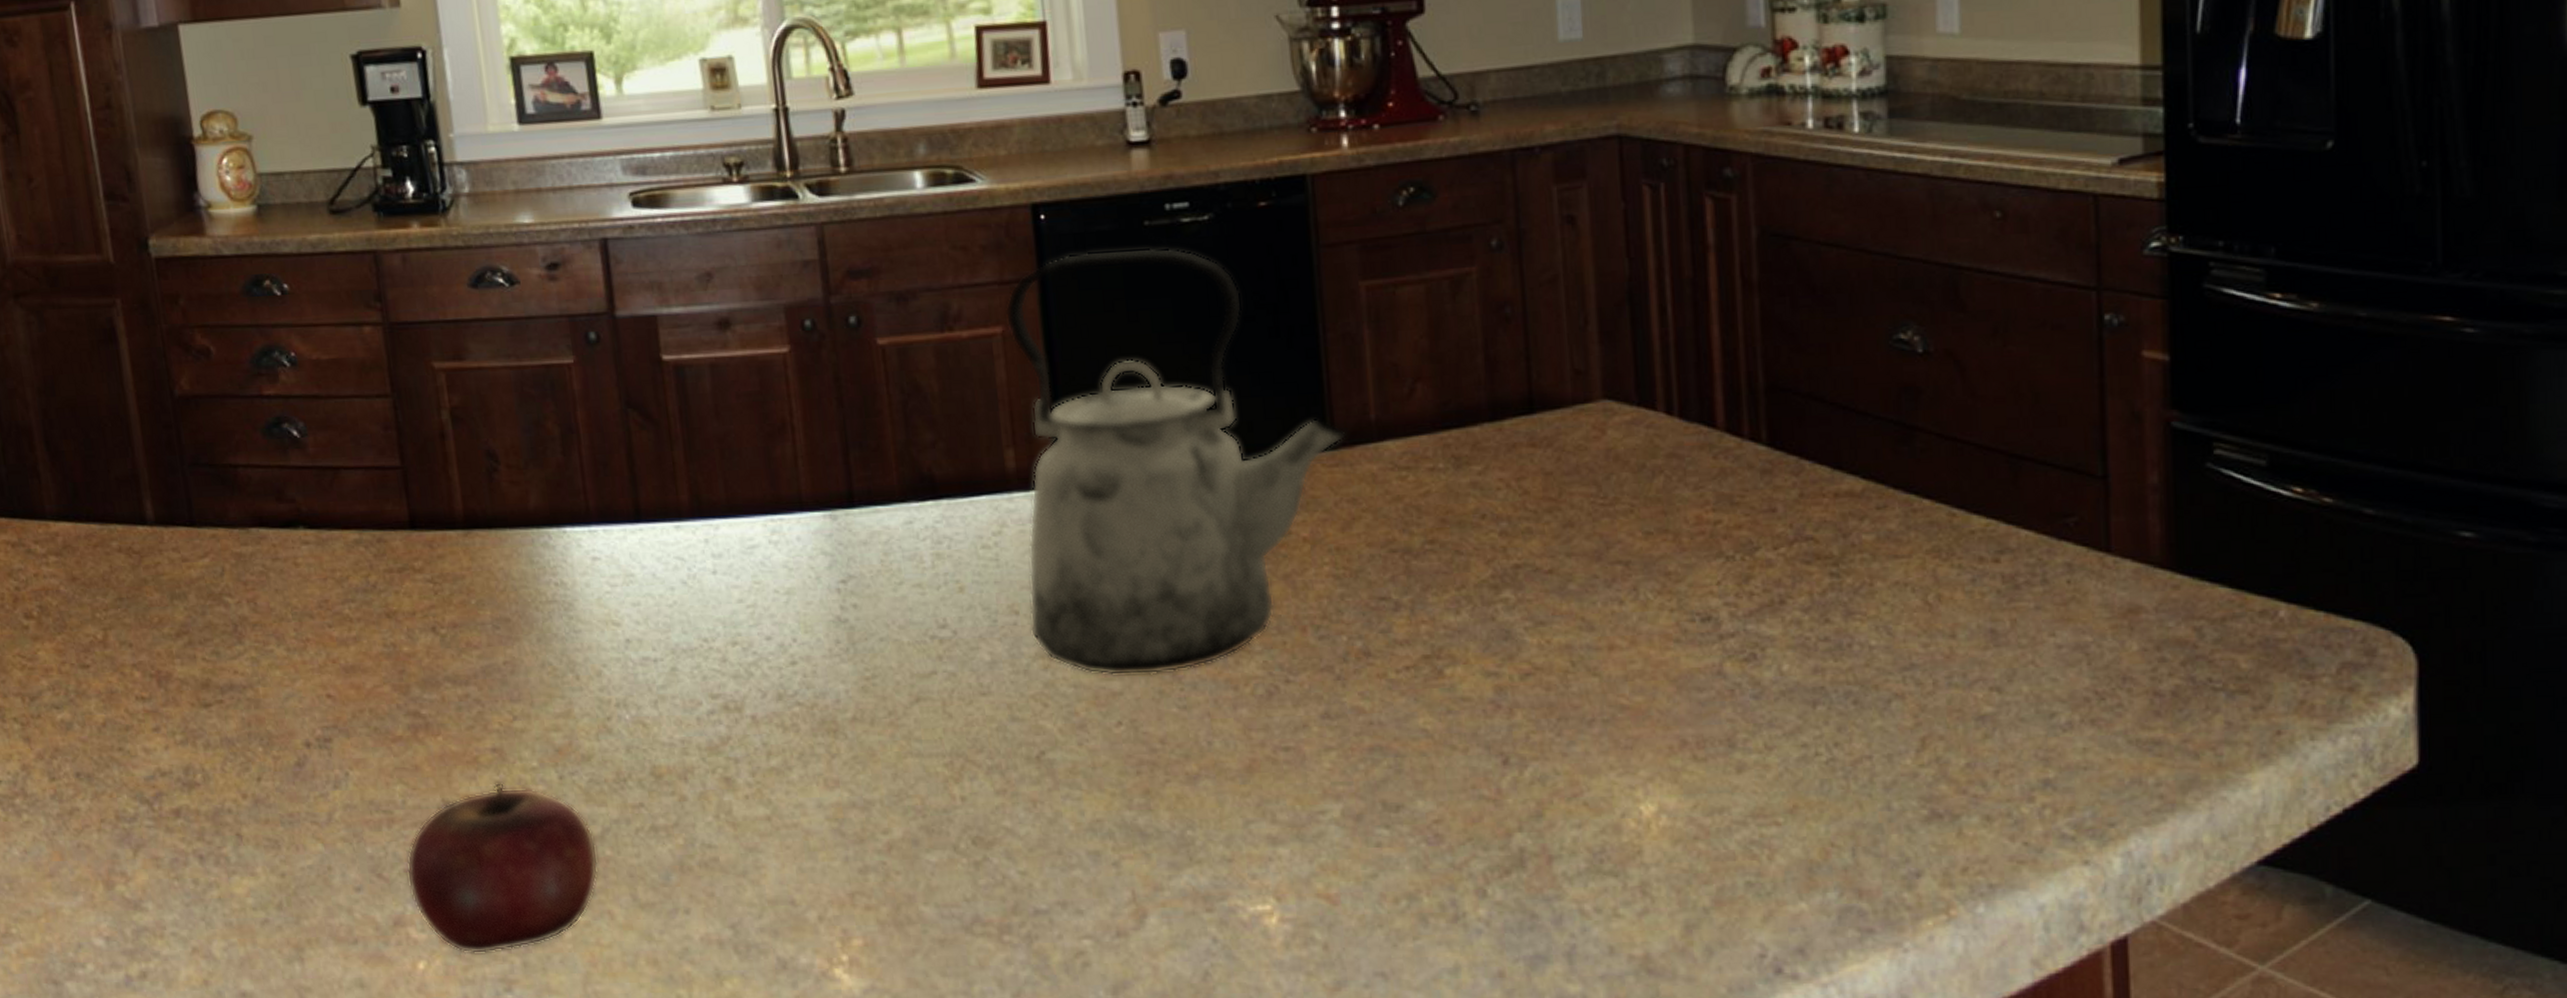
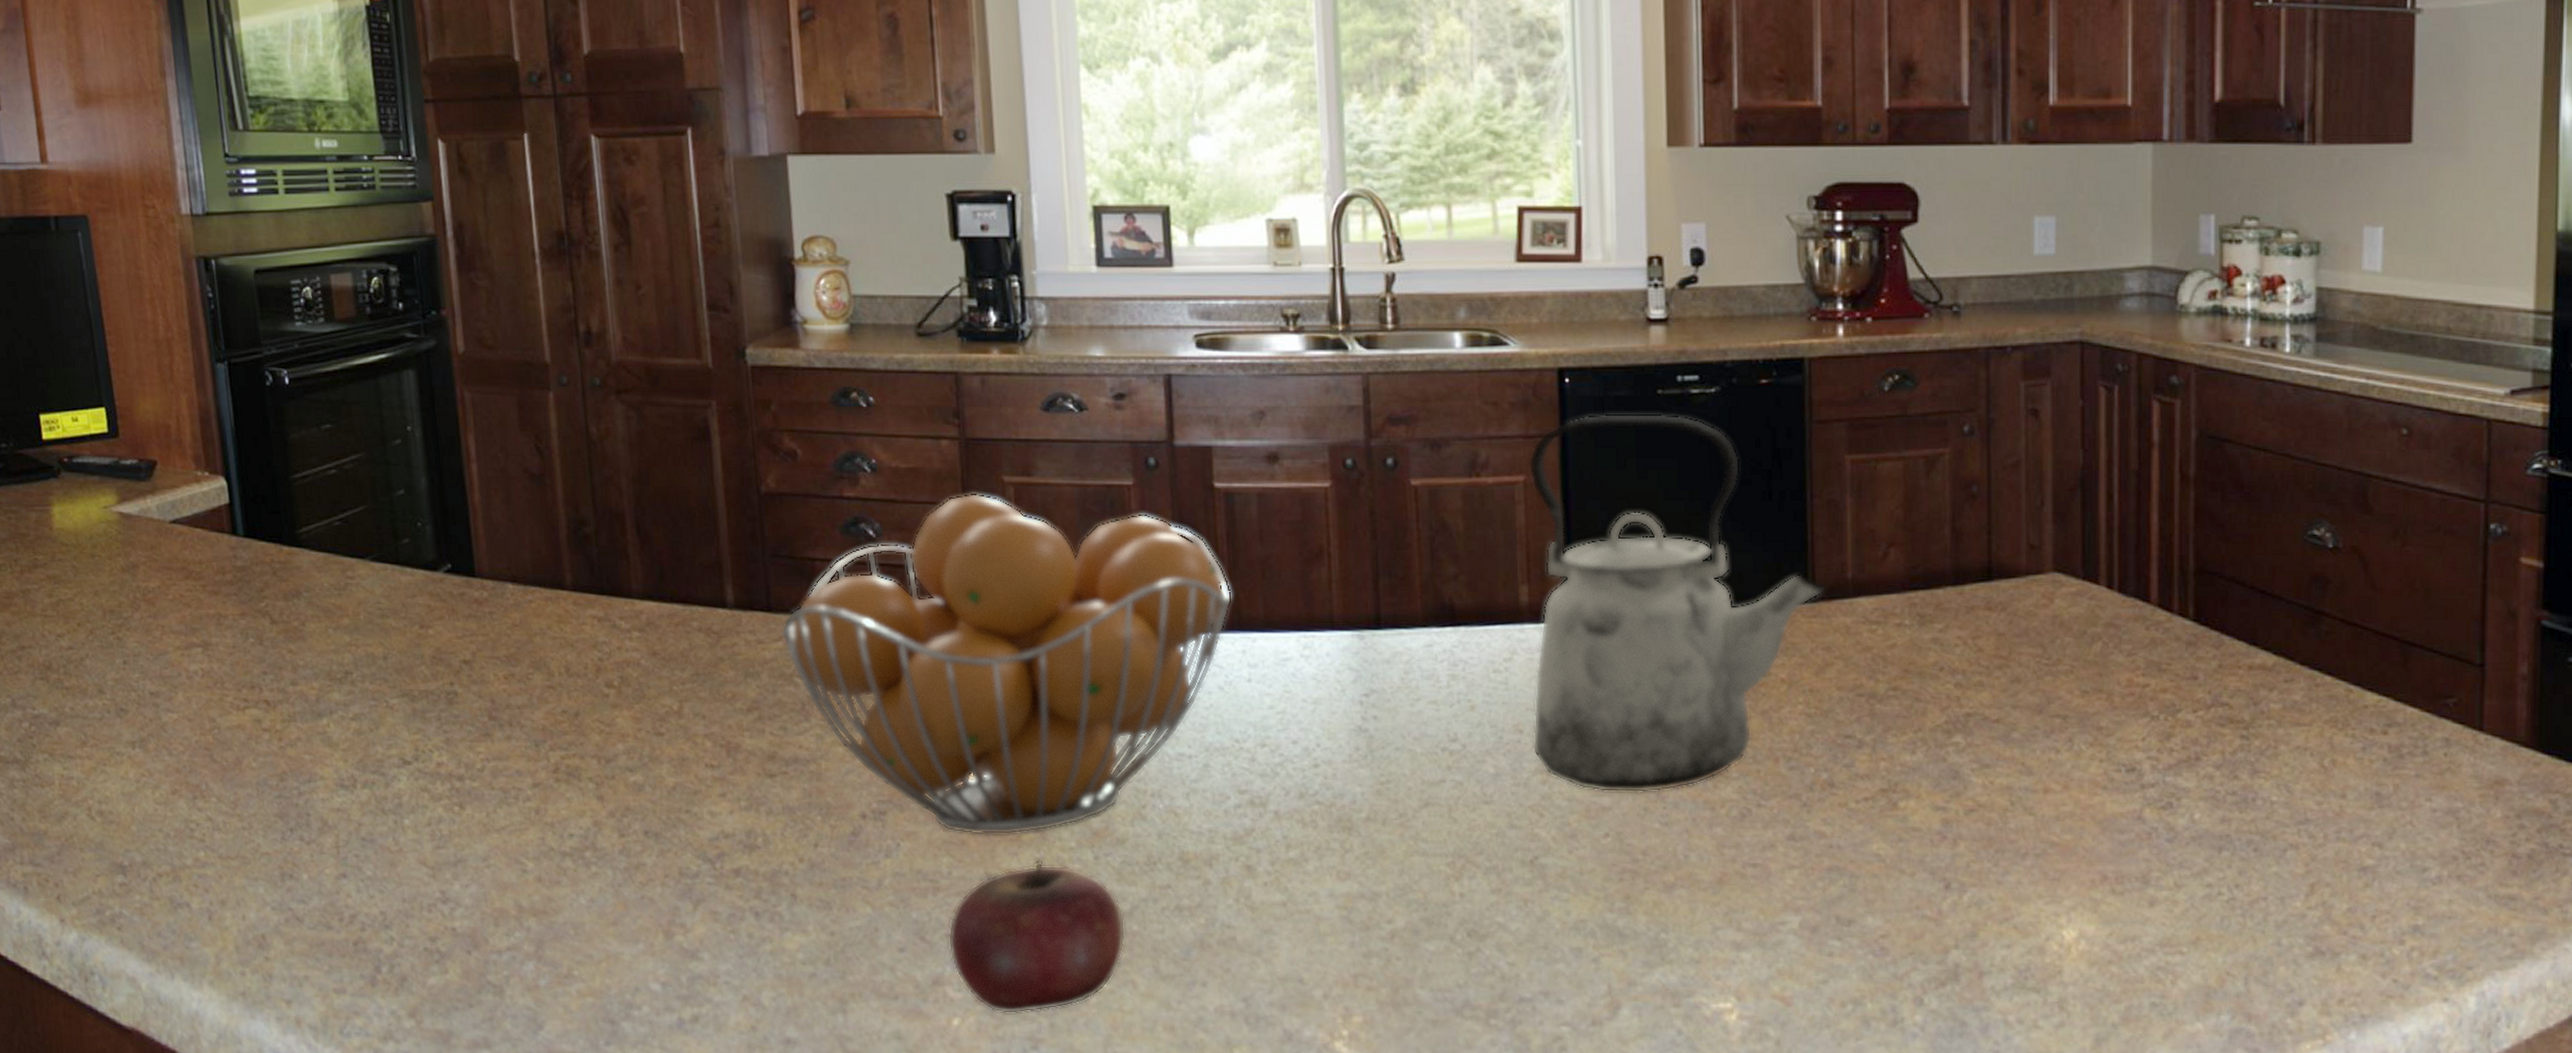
fruit basket: none [205,382,690,759] -> present [780,493,1232,835]

